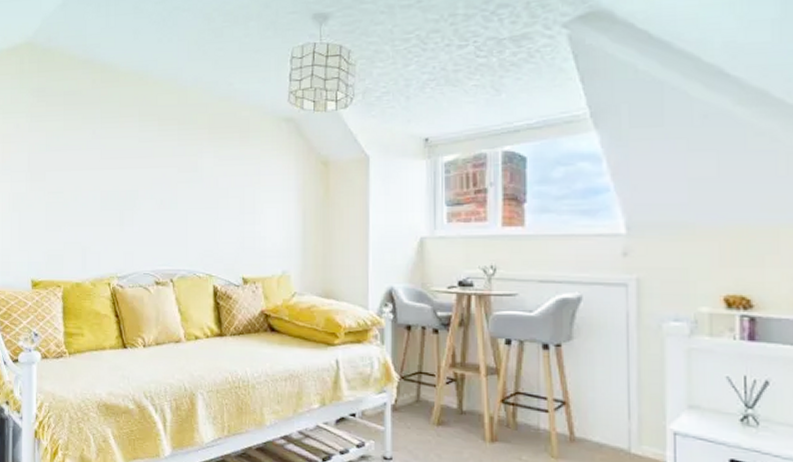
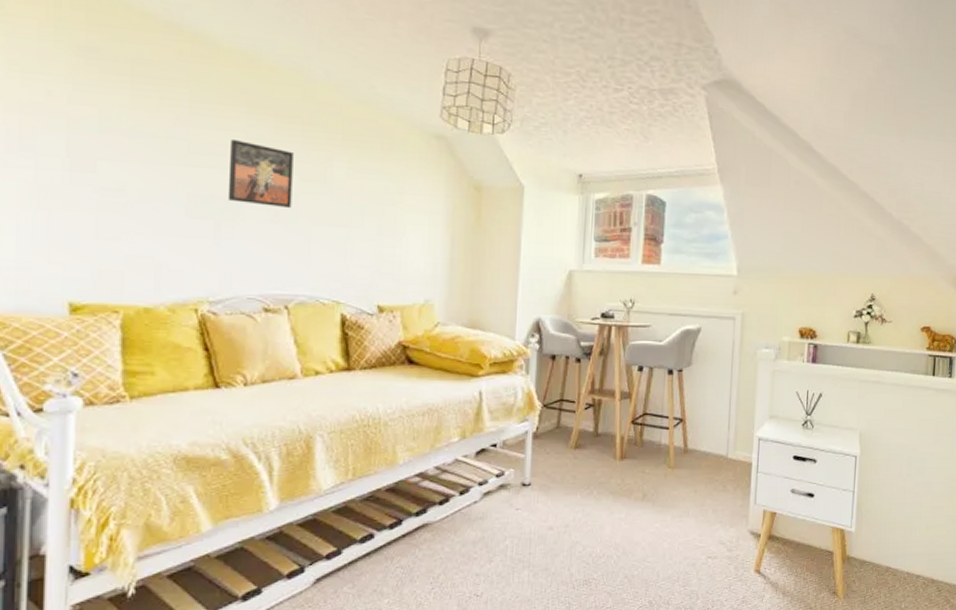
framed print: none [128,143,173,197] -> present [227,138,294,209]

